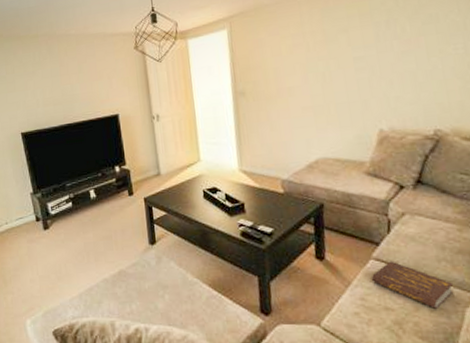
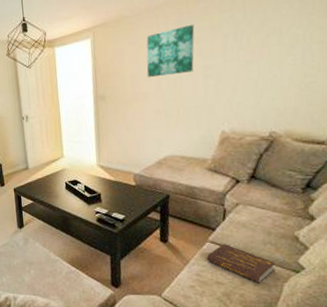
wall art: none [289,12,344,71] -> present [146,24,195,78]

